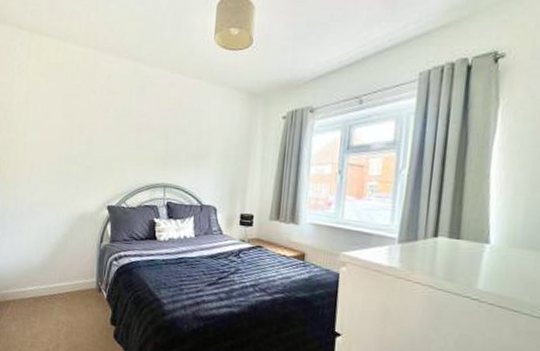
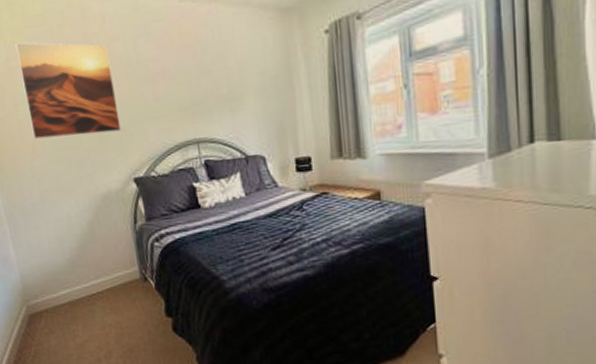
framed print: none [34,81,108,166] -> present [15,41,121,139]

